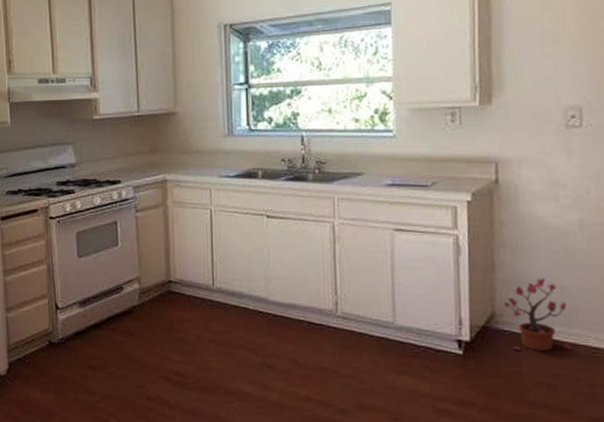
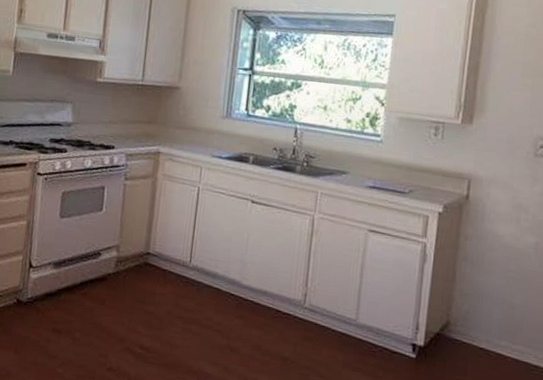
potted plant: present [504,277,571,351] -> none [458,293,515,365]

